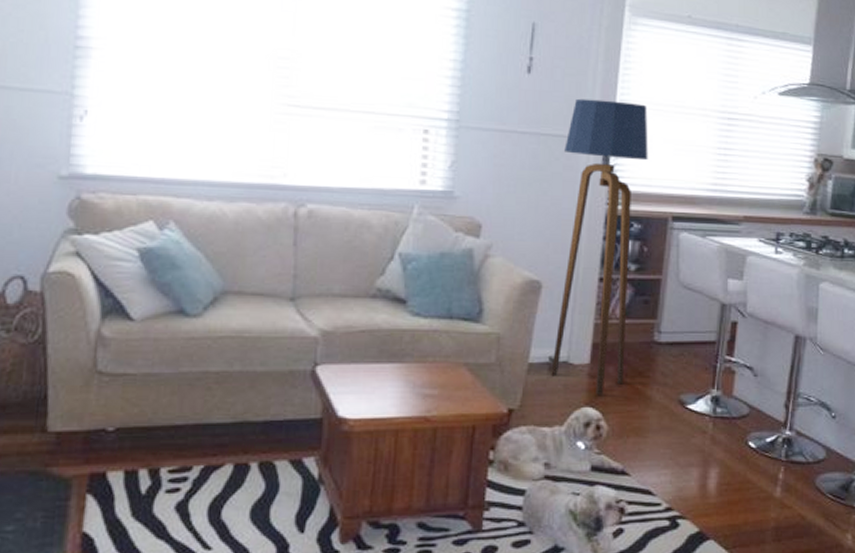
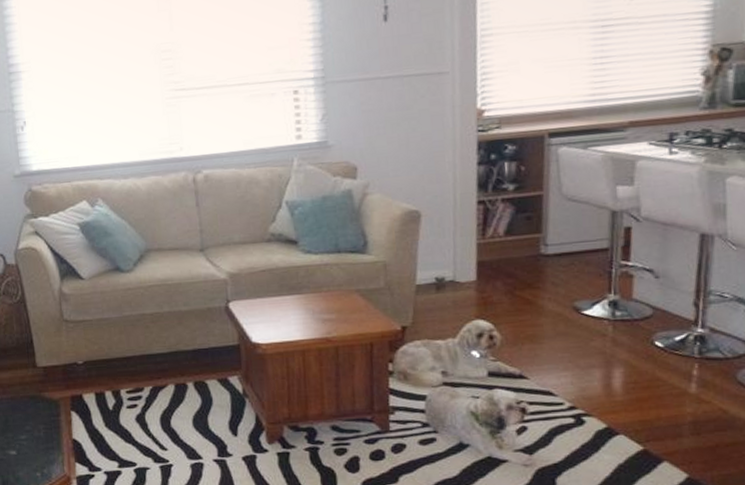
floor lamp: present [551,98,648,395] -> none [429,29,517,308]

